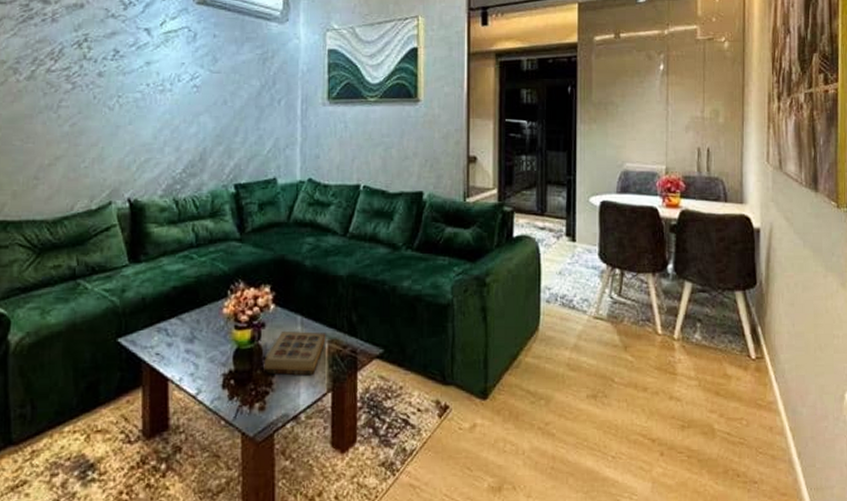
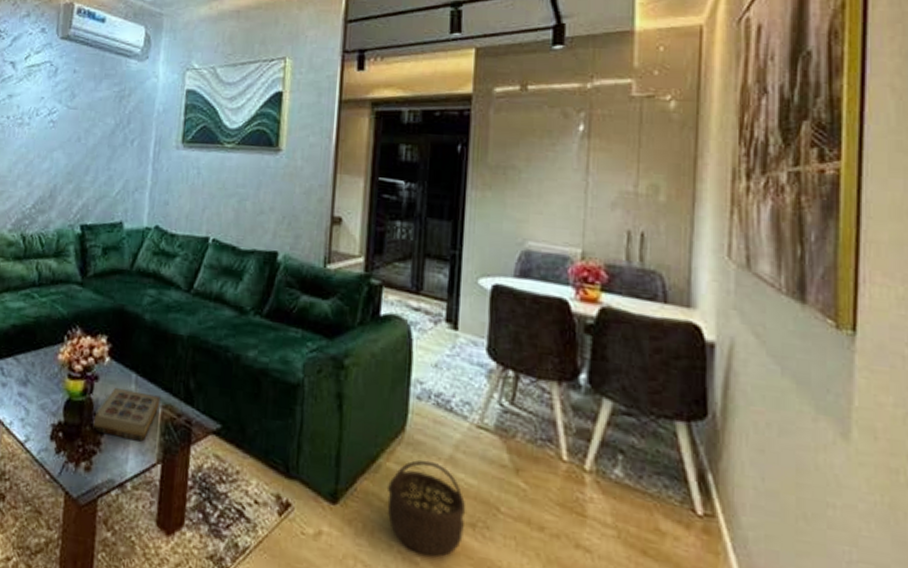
wicker basket: none [526,351,589,426] -> present [386,460,466,557]

